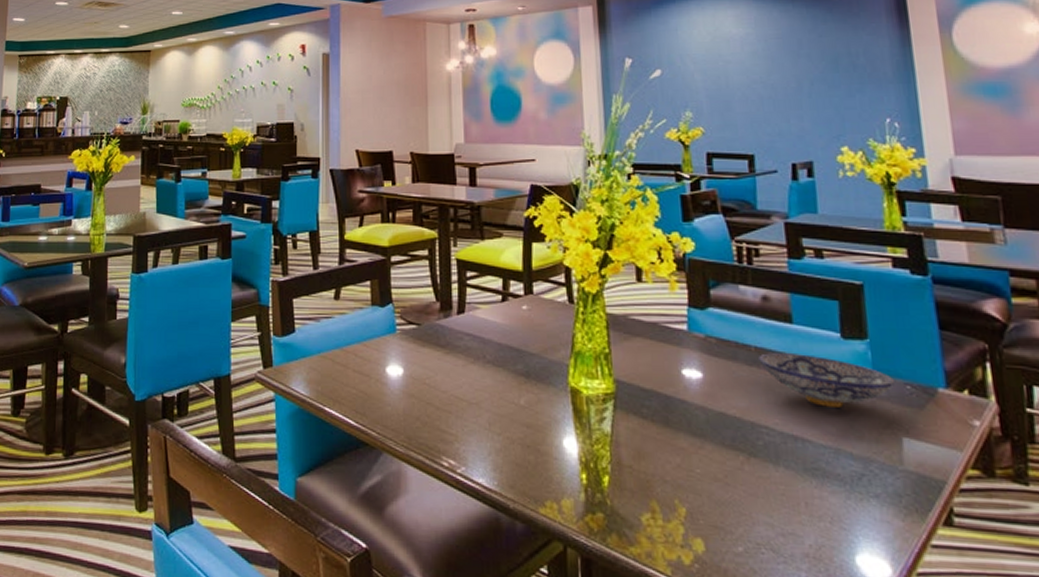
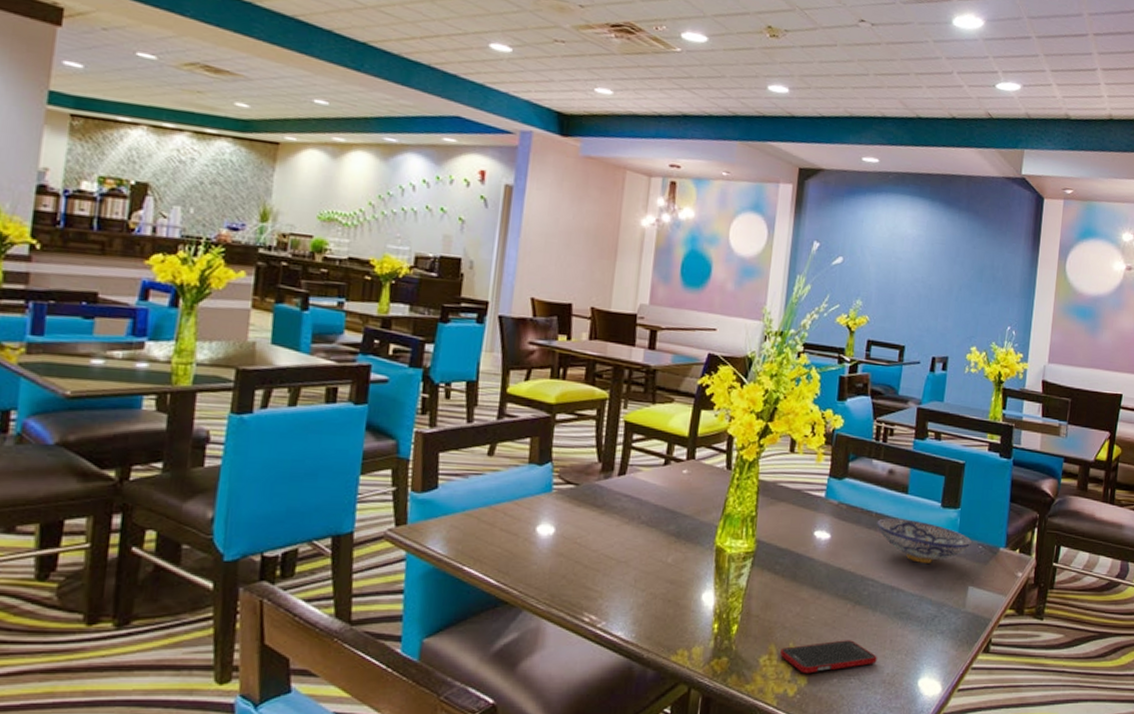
cell phone: none [665,499,792,539] -> present [780,640,877,674]

